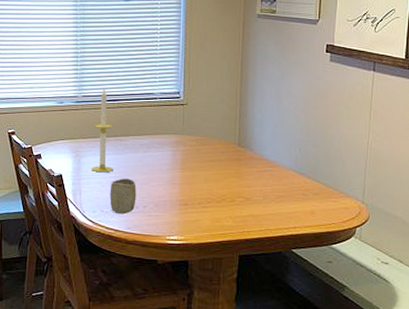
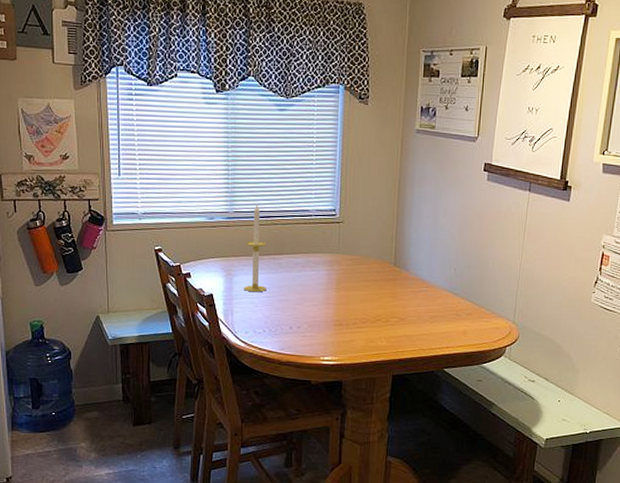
cup: present [109,178,137,215] -> none [262,298,291,335]

